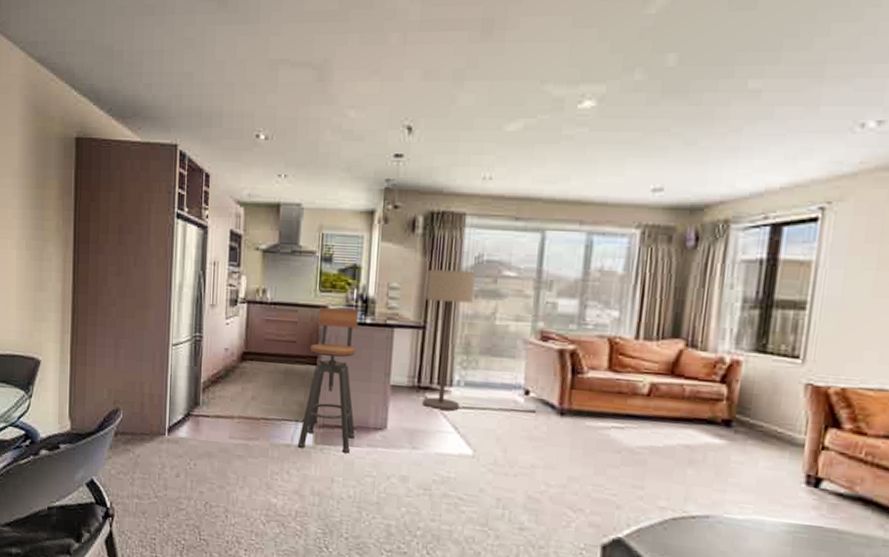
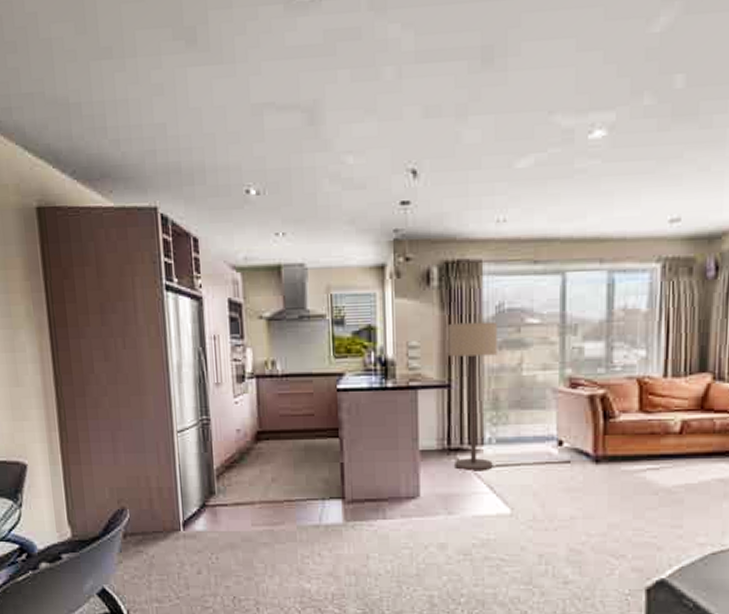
bar stool: present [297,307,359,453] -> none [326,374,387,527]

